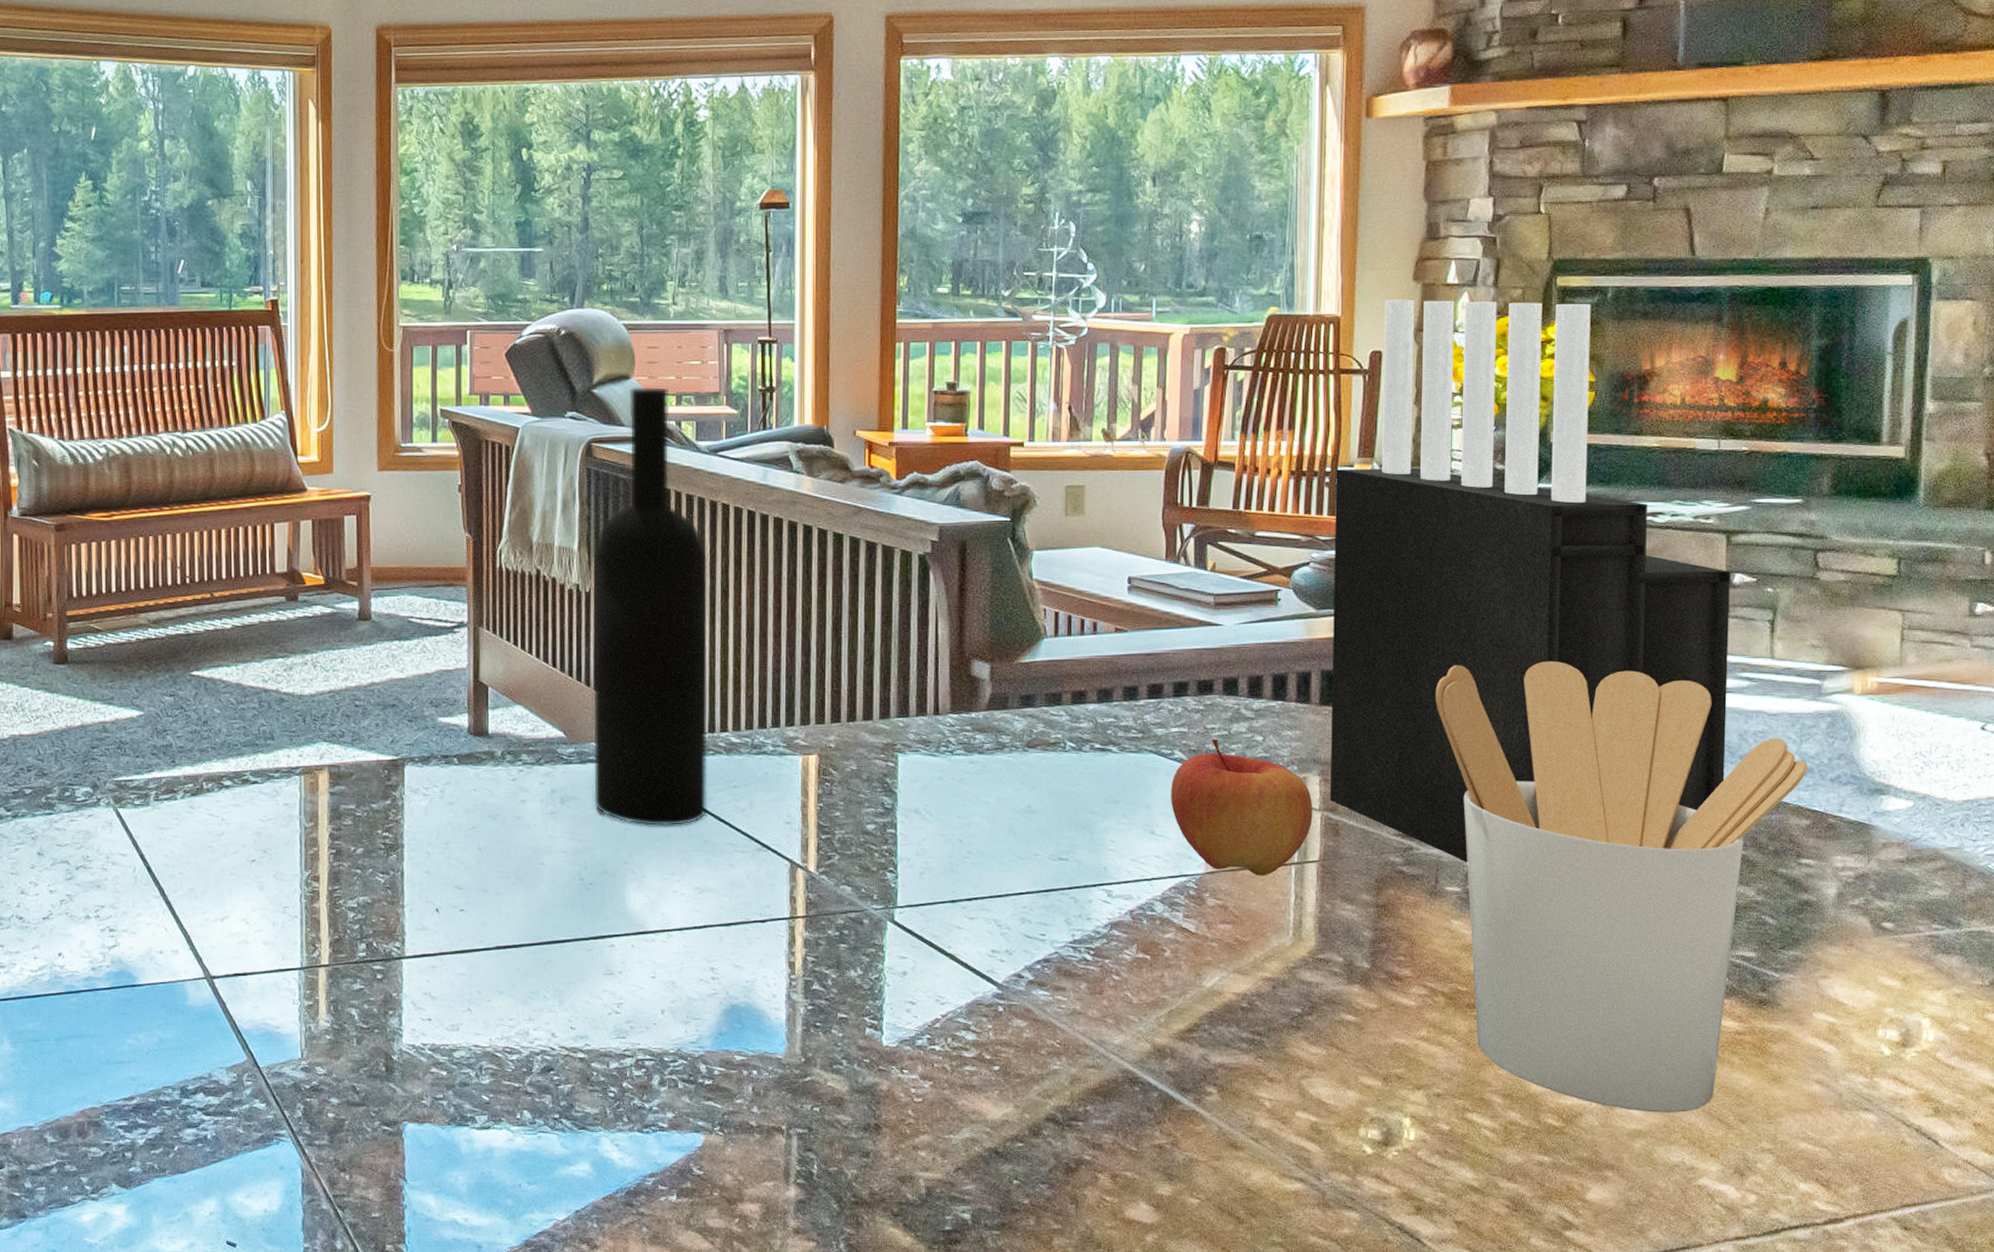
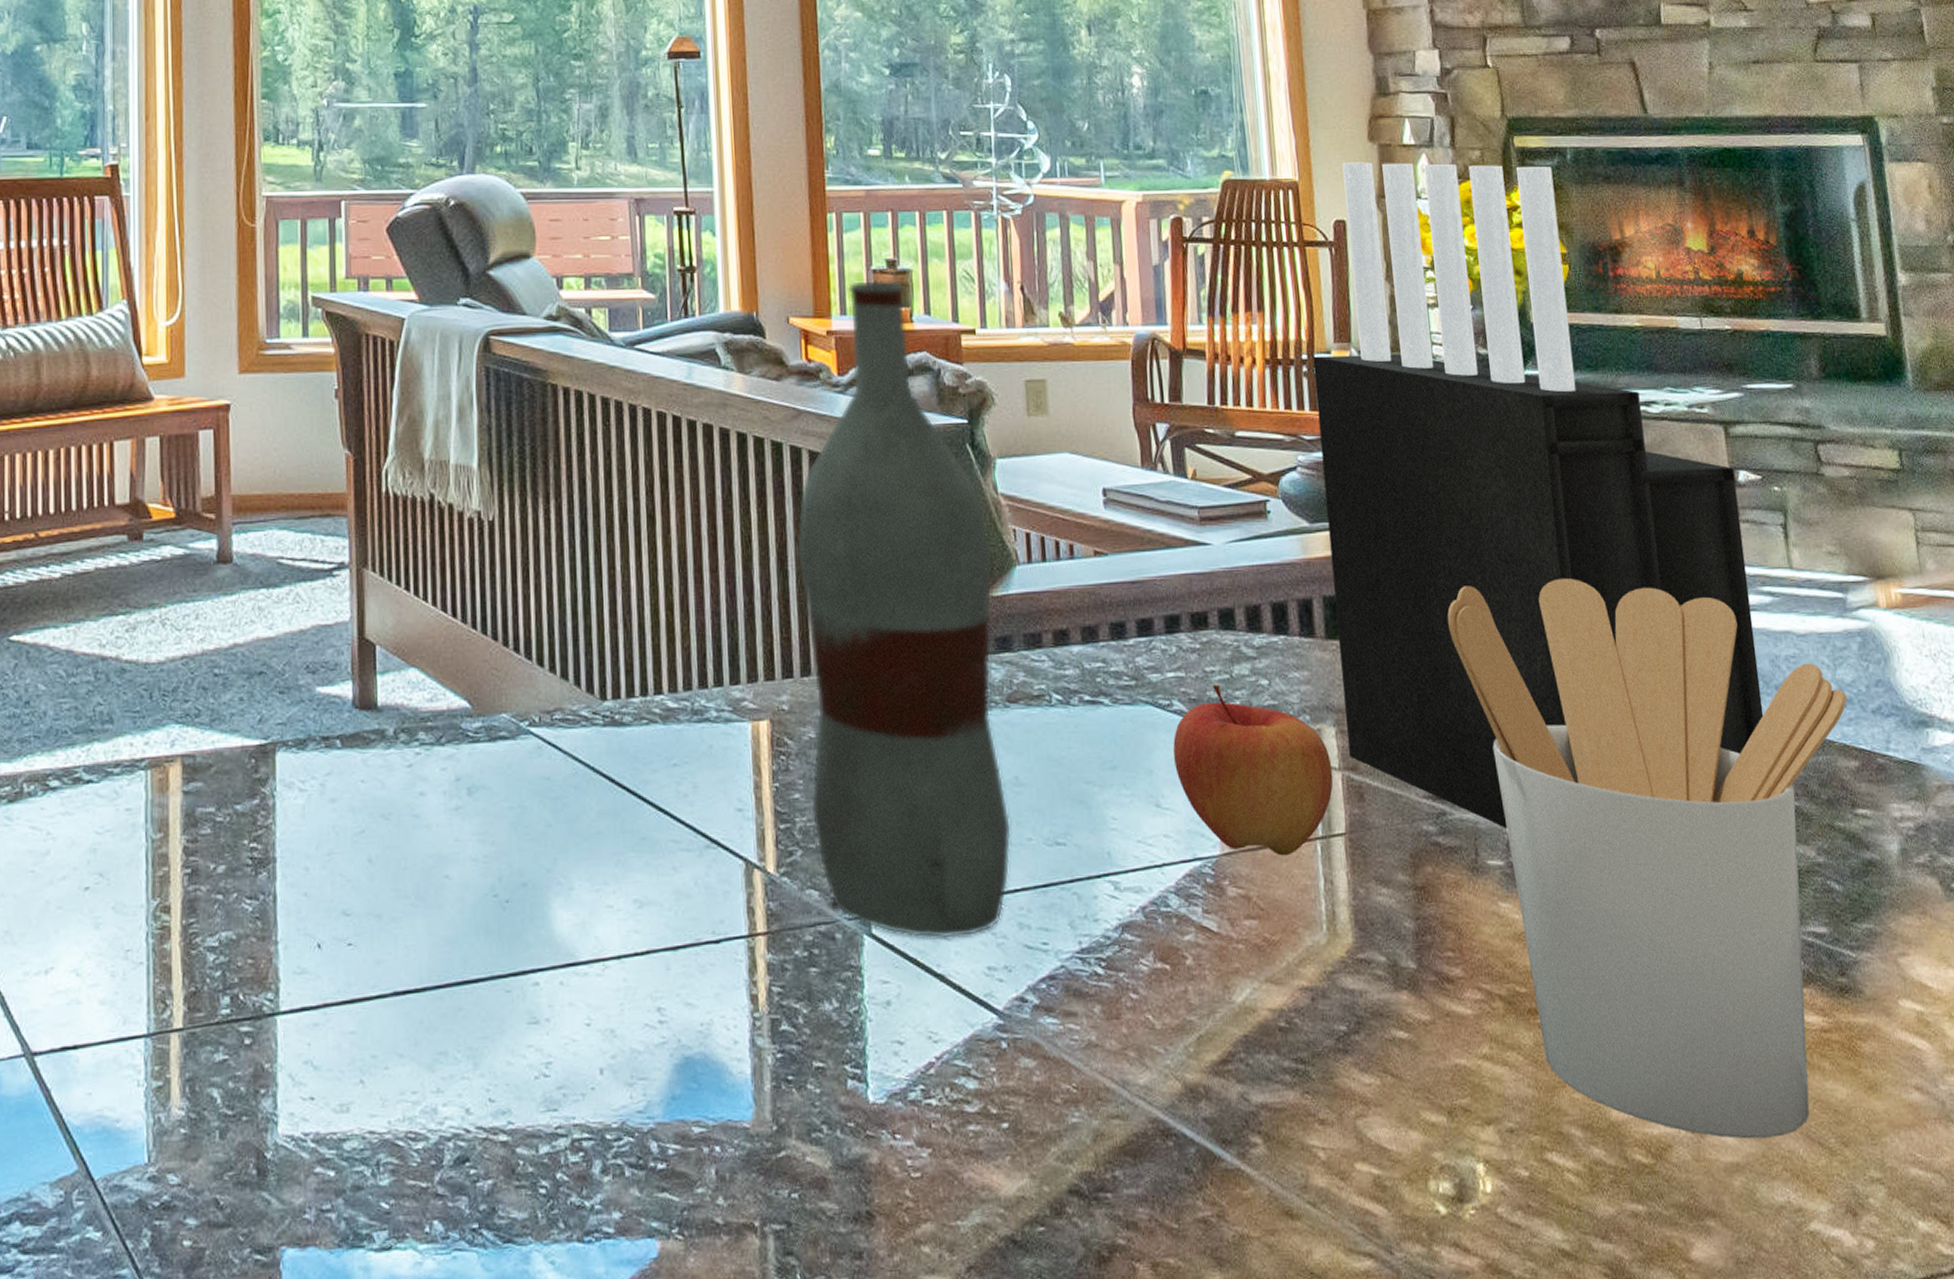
wine bottle: present [592,386,707,827] -> none [495,266,644,822]
bottle: none [849,400,1023,927] -> present [796,280,1012,939]

